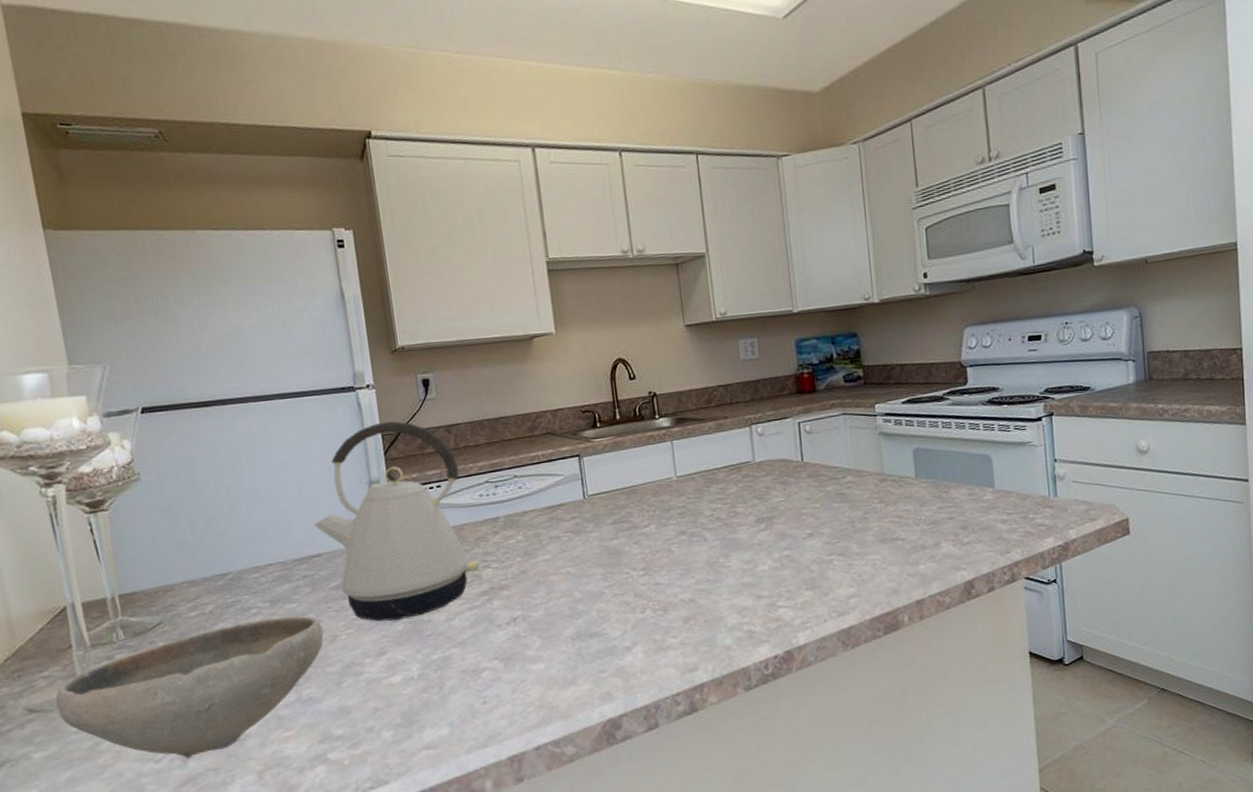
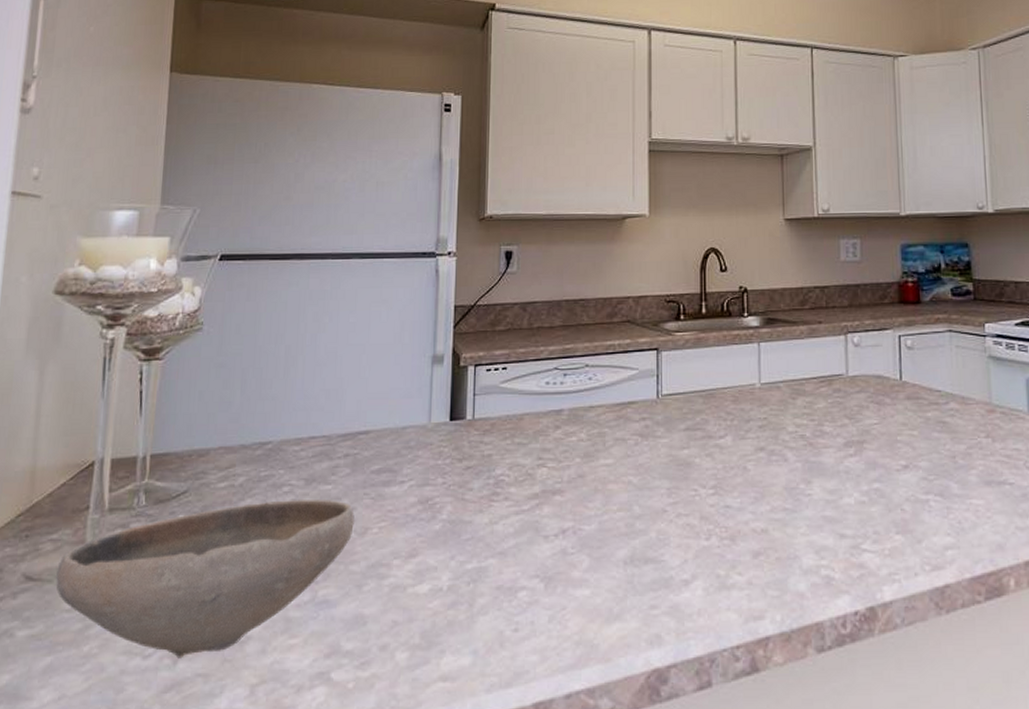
kettle: present [314,421,481,622] -> none [367,292,536,517]

